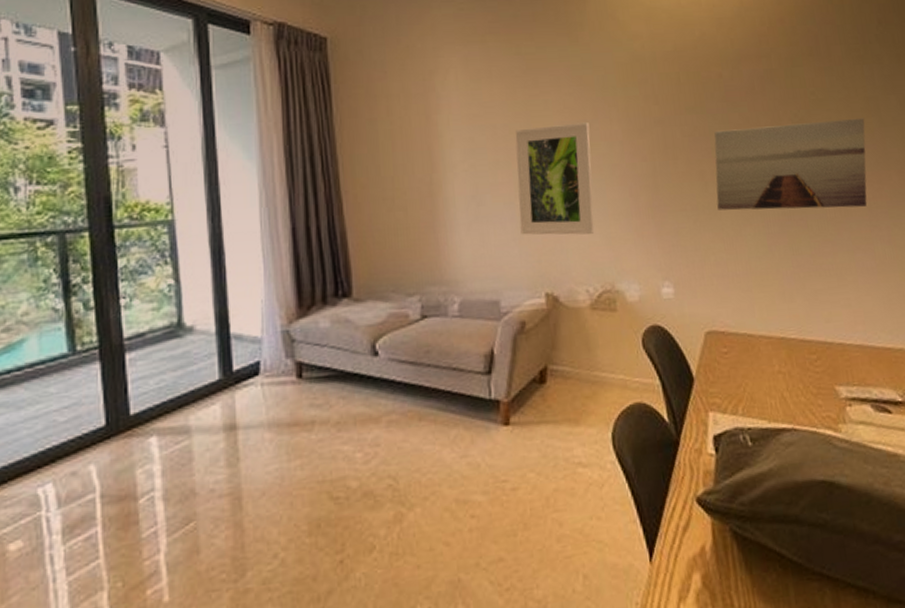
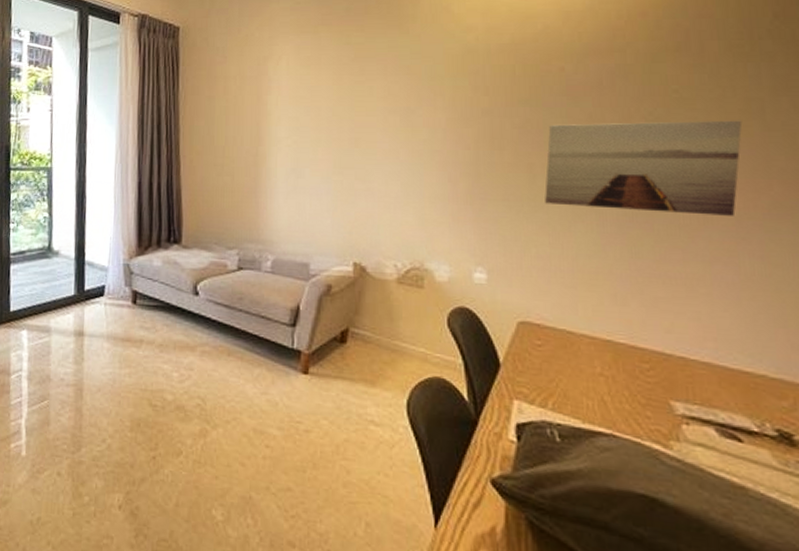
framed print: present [515,122,595,235] -> none [335,109,412,213]

